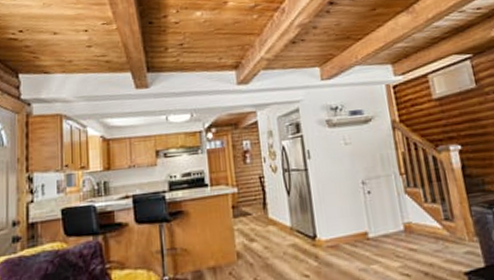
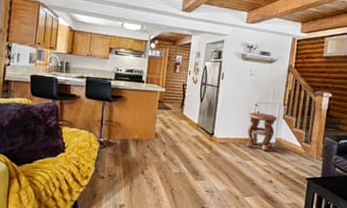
side table: none [357,191,401,246] -> present [246,112,277,151]

